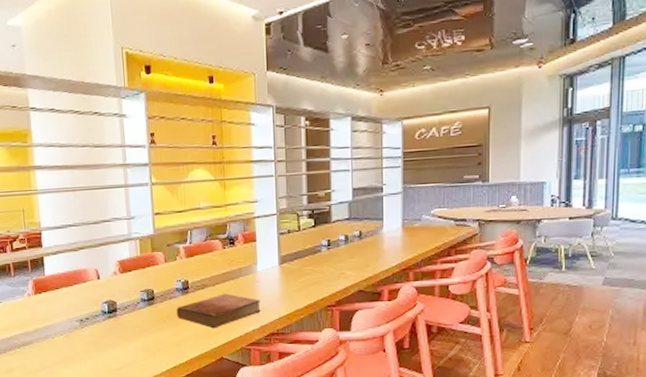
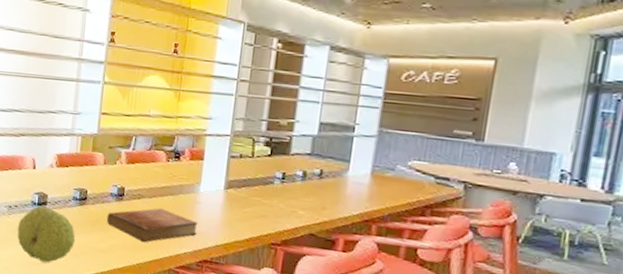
fruit: none [92,313,151,367] -> present [17,206,76,264]

